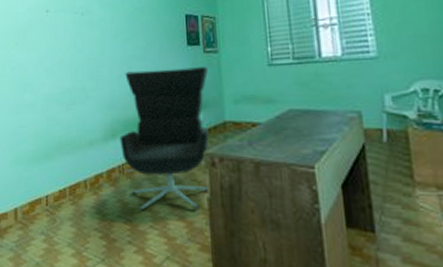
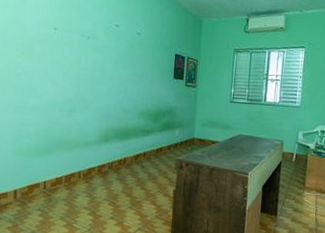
office chair: present [119,67,210,211] -> none [111,92,188,197]

